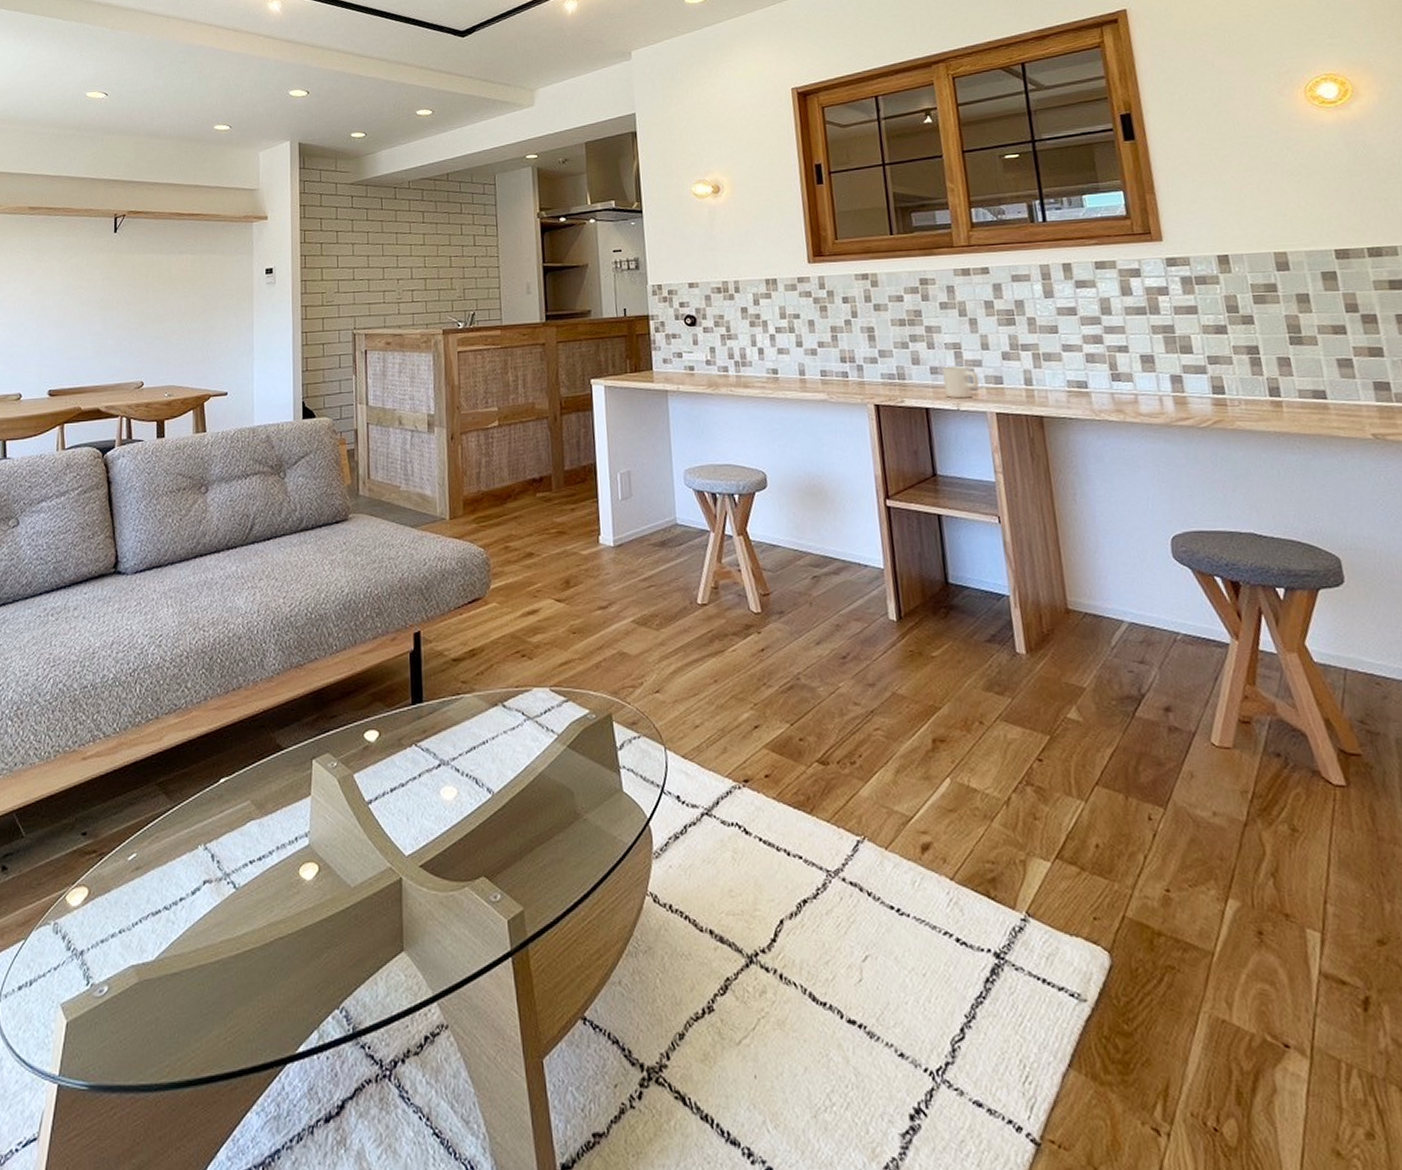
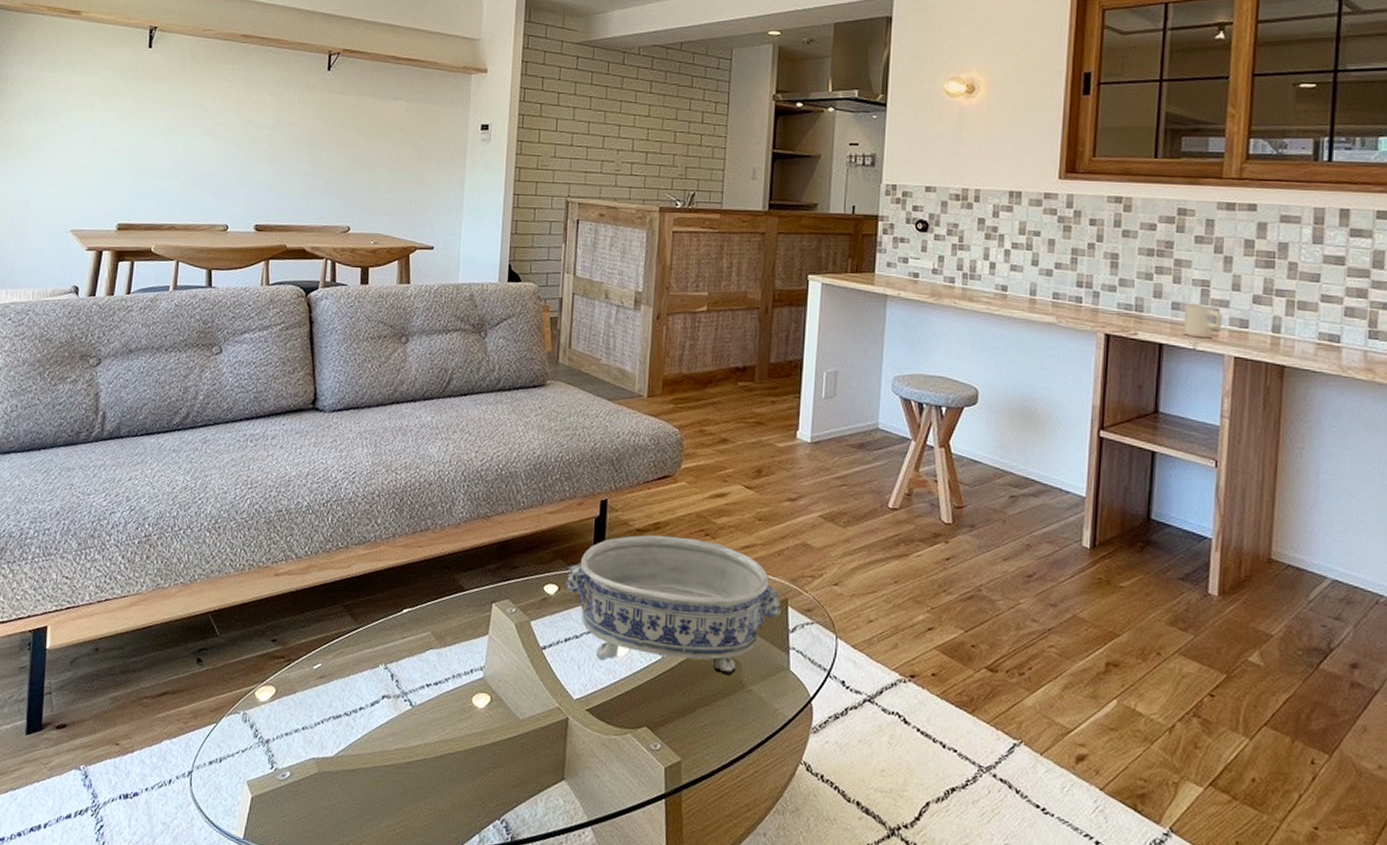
decorative bowl: none [386,661,607,808] -> present [565,534,781,677]

